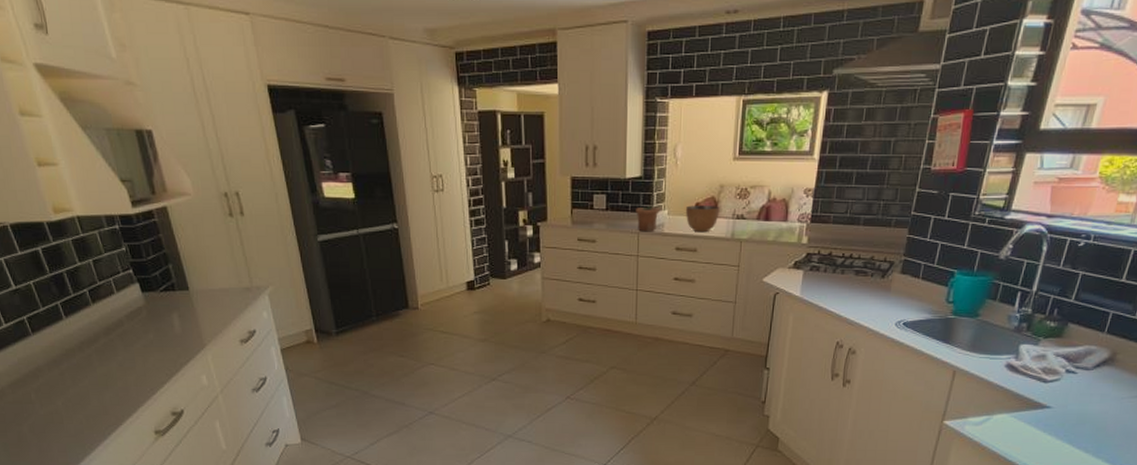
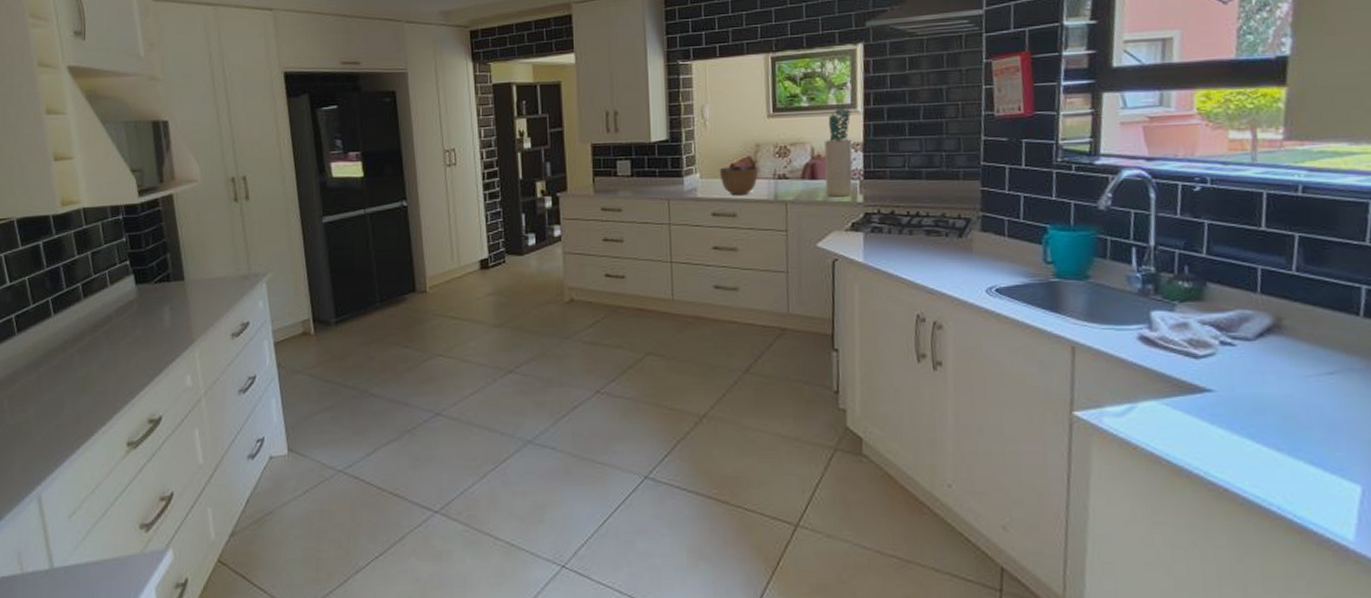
planter: present [636,206,660,232] -> none [664,170,691,198]
vase: none [776,148,807,238] -> present [824,101,853,197]

